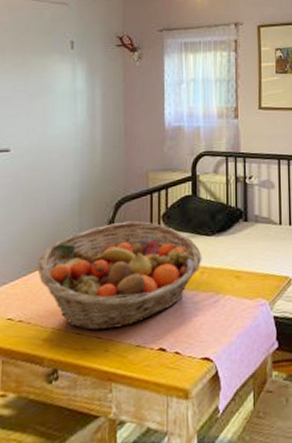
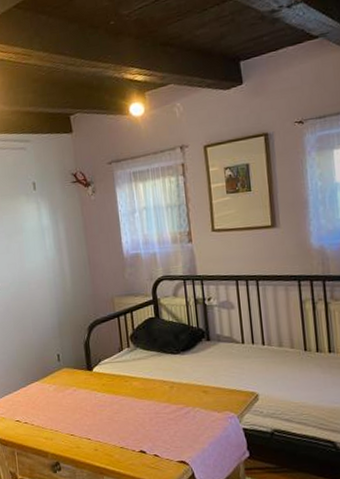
fruit basket: present [37,221,202,331] -> none [32,341,170,433]

